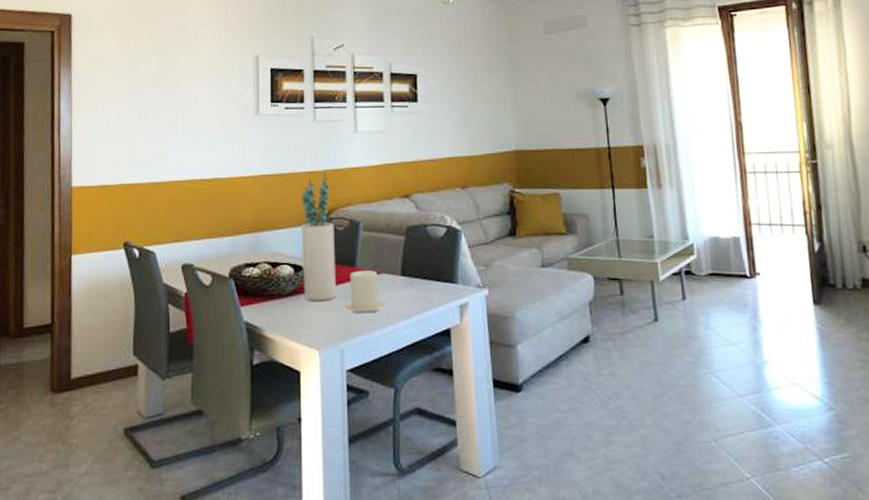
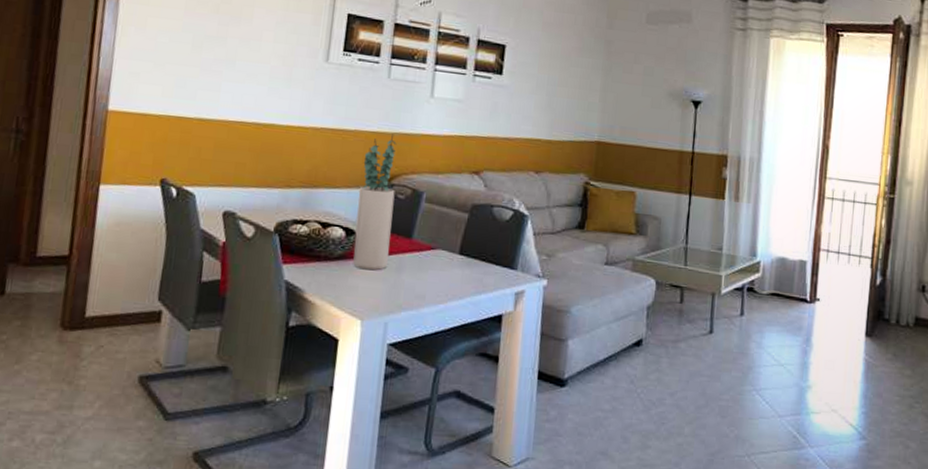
candle: present [342,270,387,314] -> none [392,243,440,289]

